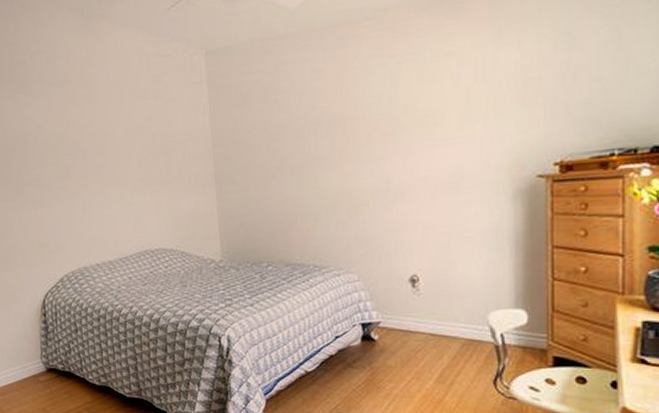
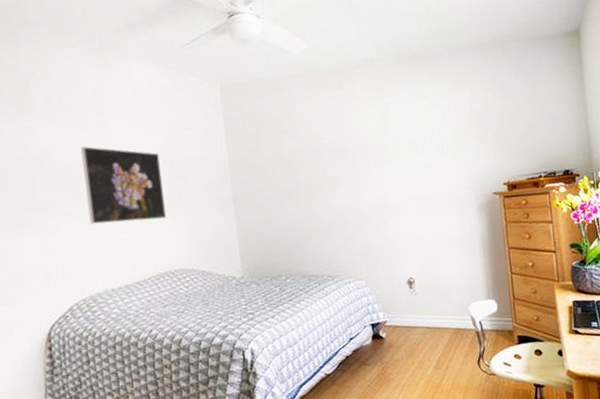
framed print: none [70,121,147,200] -> present [81,146,166,225]

